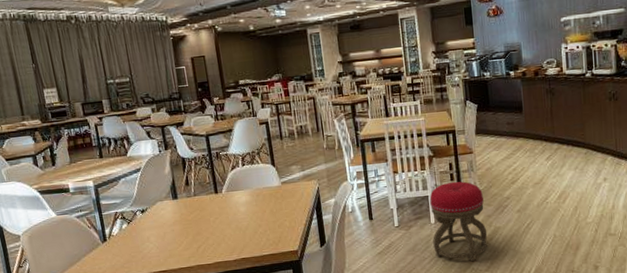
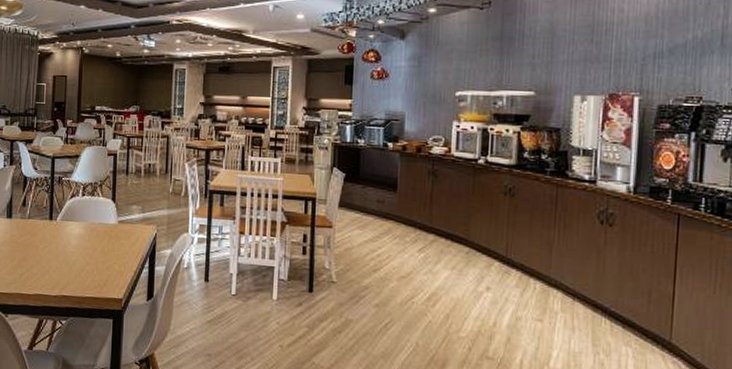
stool: present [430,181,487,261] -> none [271,256,337,354]

